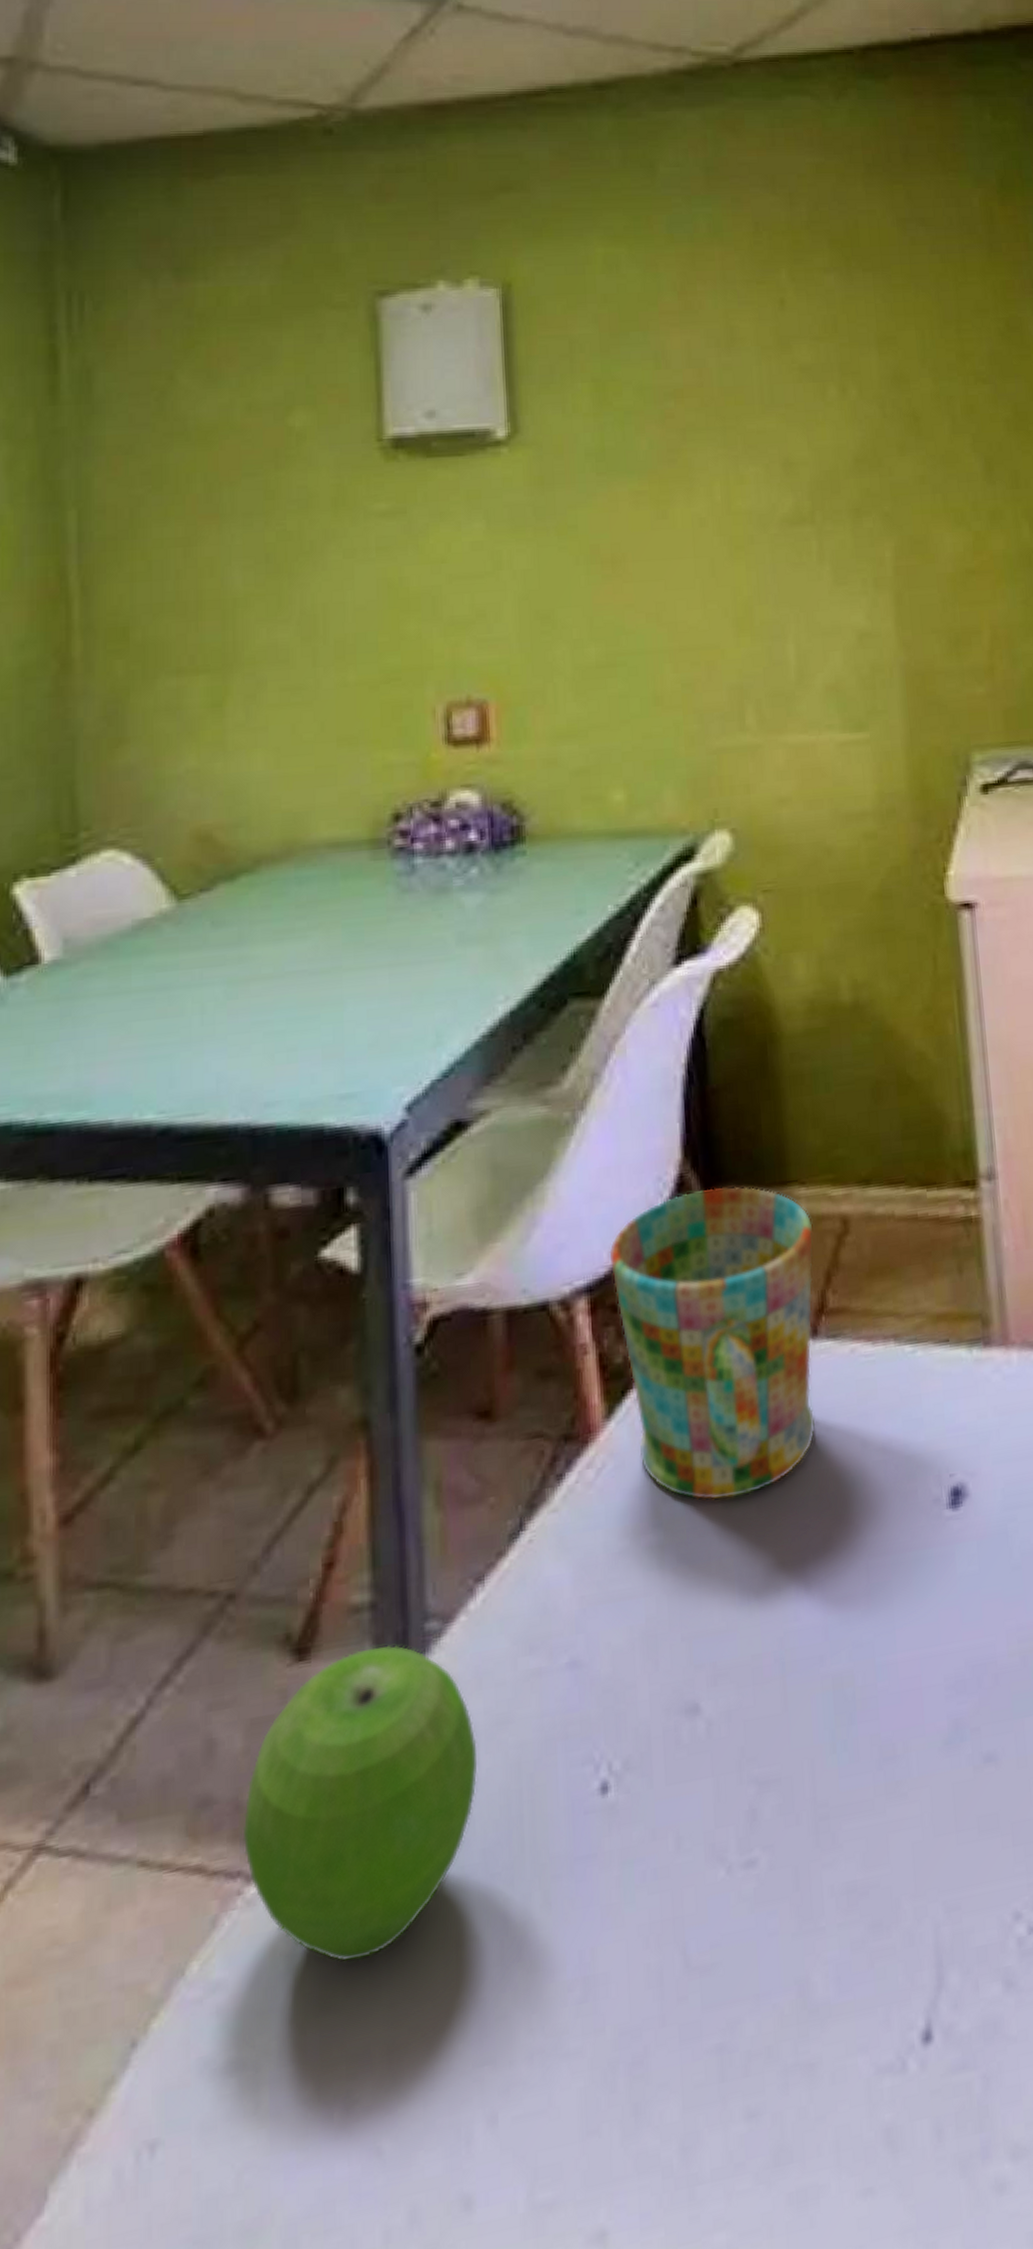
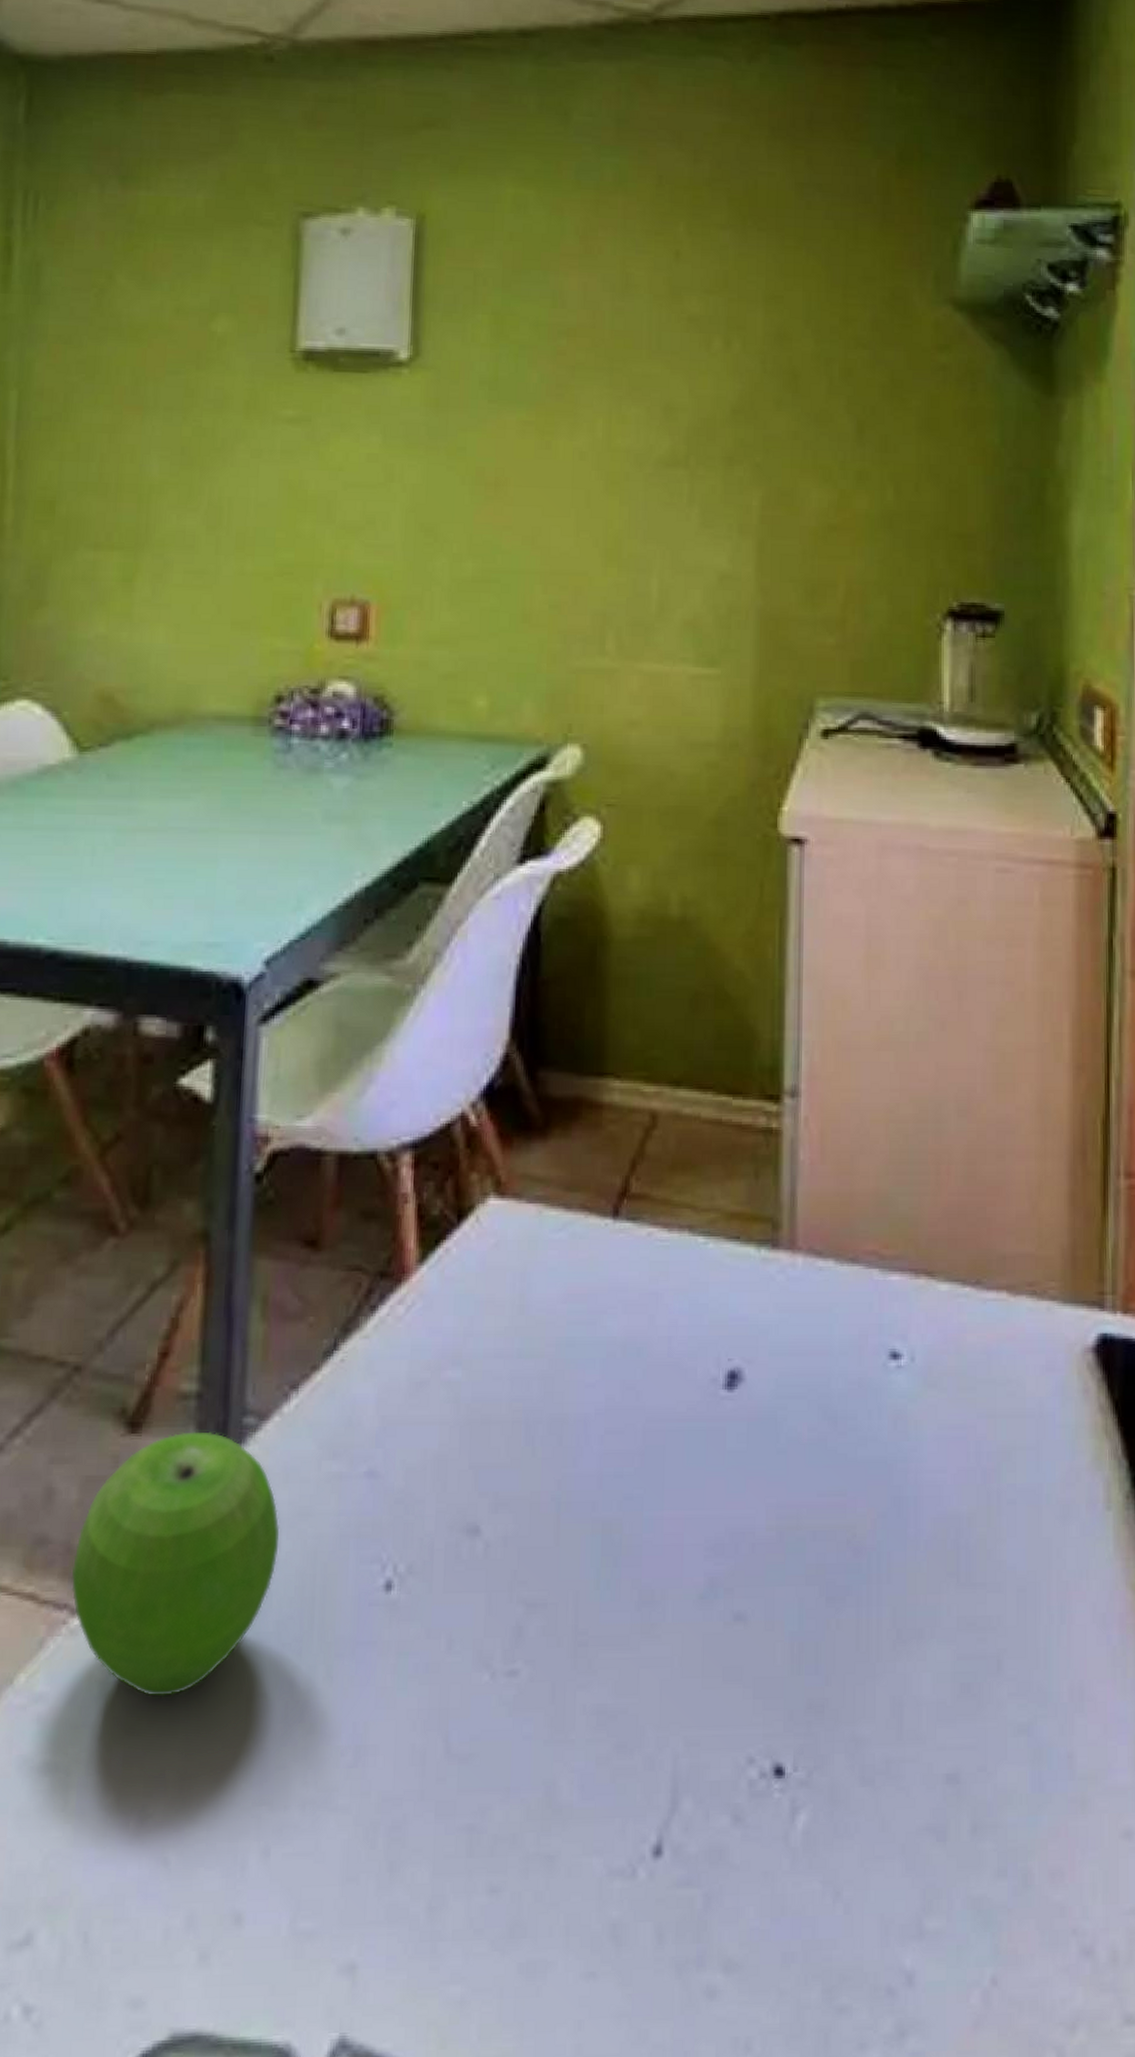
mug: present [609,1186,816,1501] -> none [435,1070,624,1349]

